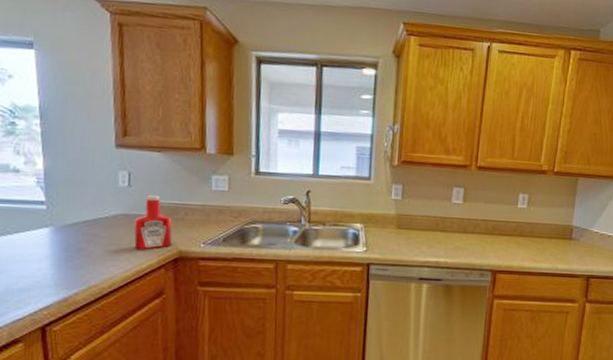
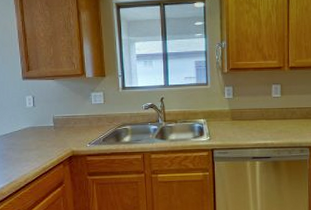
ketchup bottle: present [134,194,172,250] -> none [39,111,66,153]

